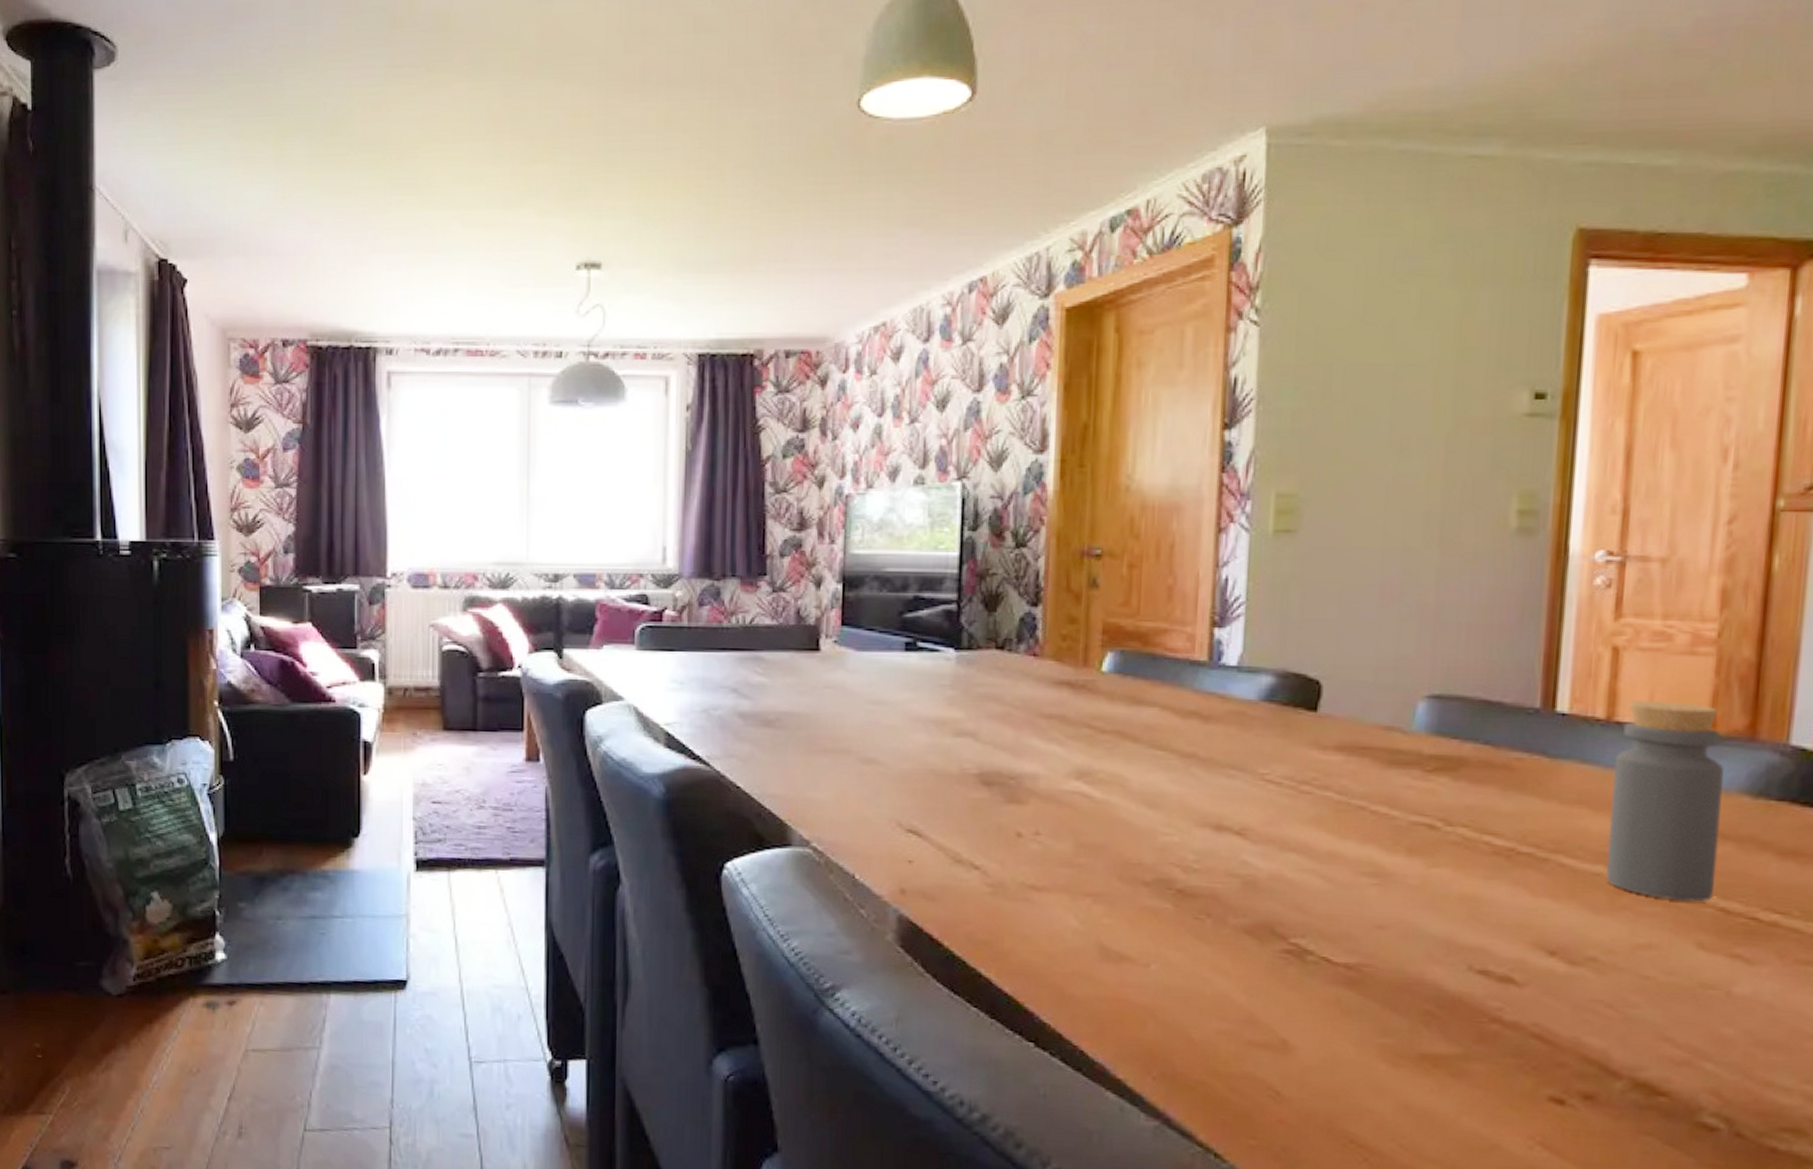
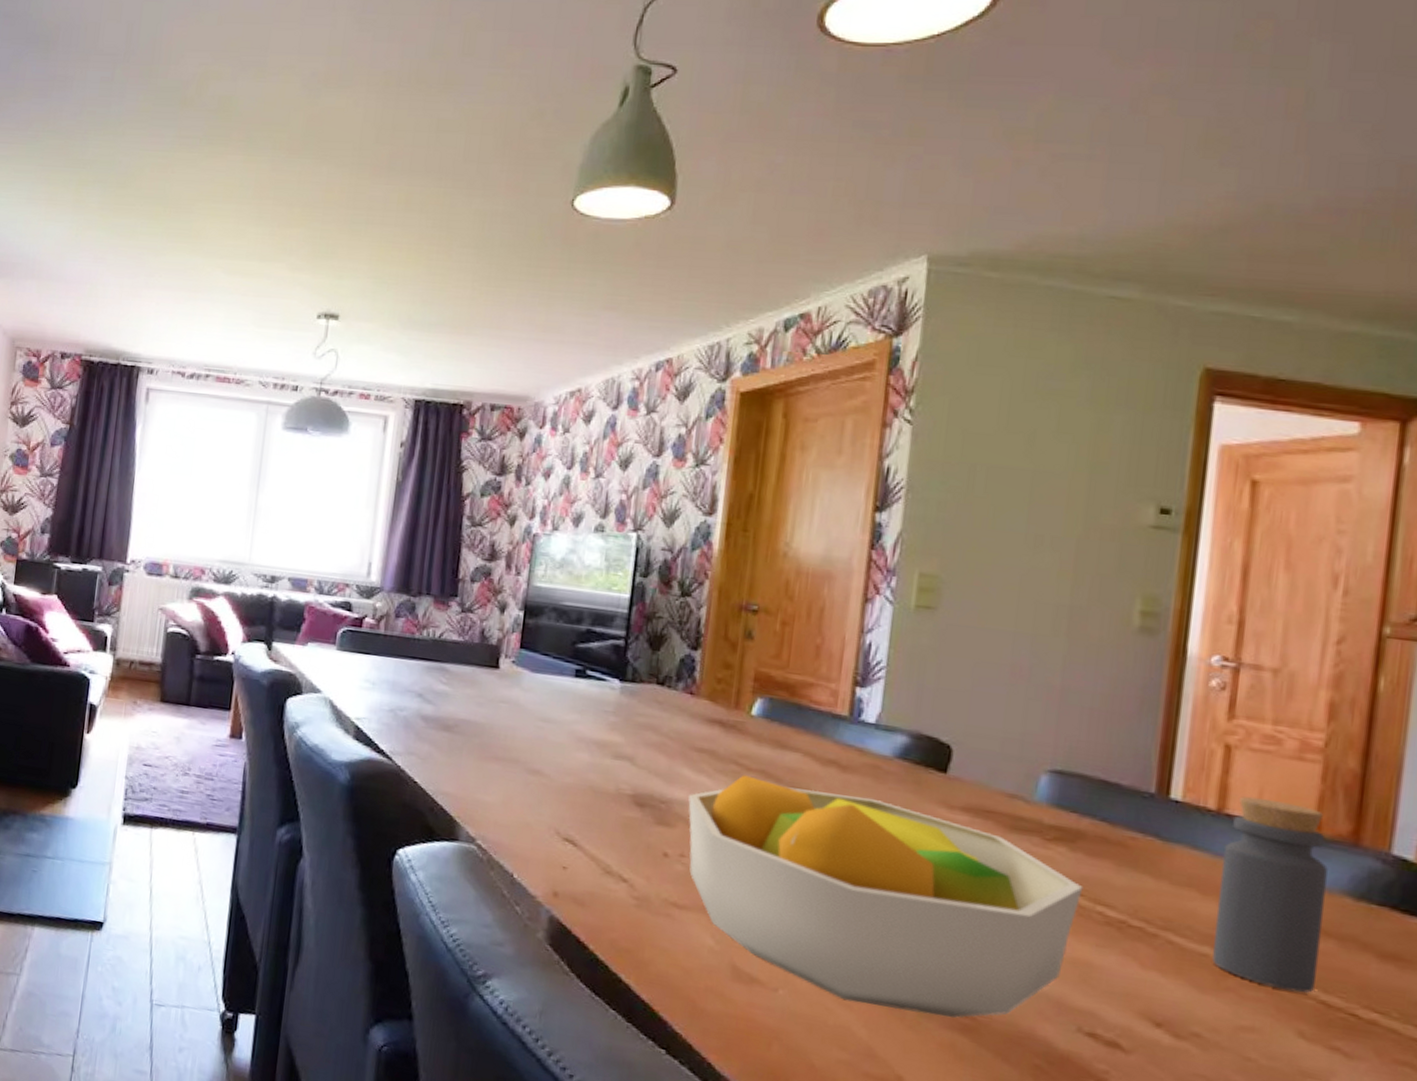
fruit bowl: none [1040,738,1468,972] -> present [688,775,1083,1018]

